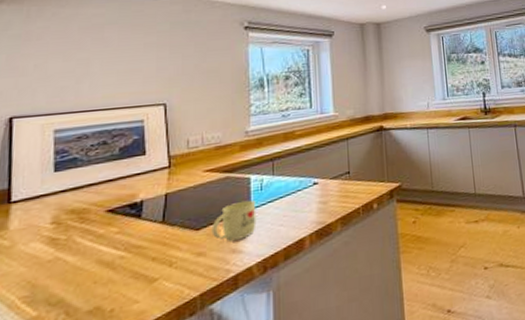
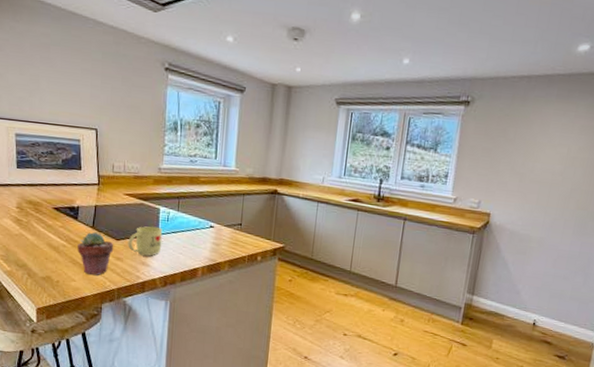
potted succulent: none [141,227,193,288] -> present [77,232,114,275]

